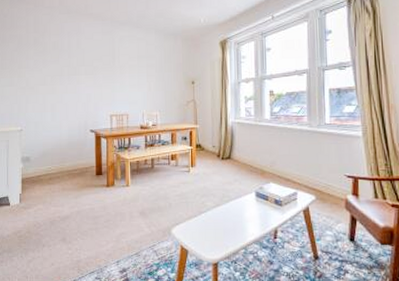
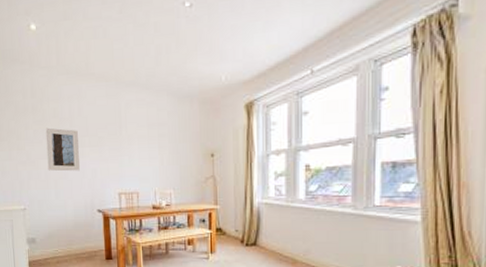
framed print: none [45,58,75,96] -> present [45,127,80,172]

